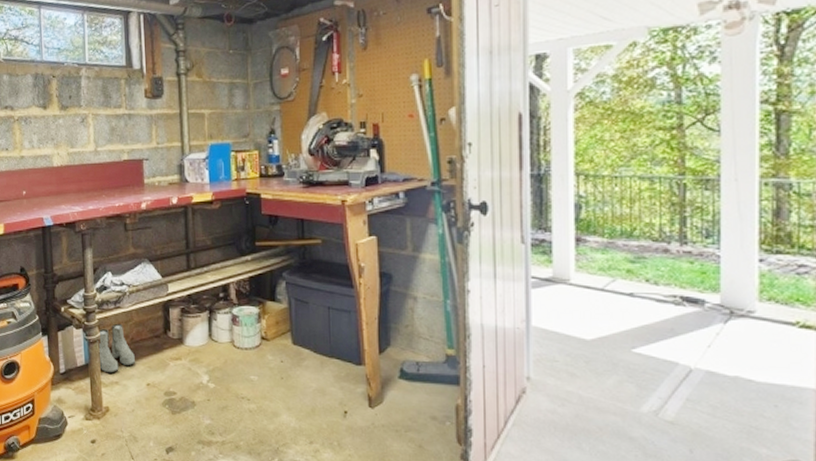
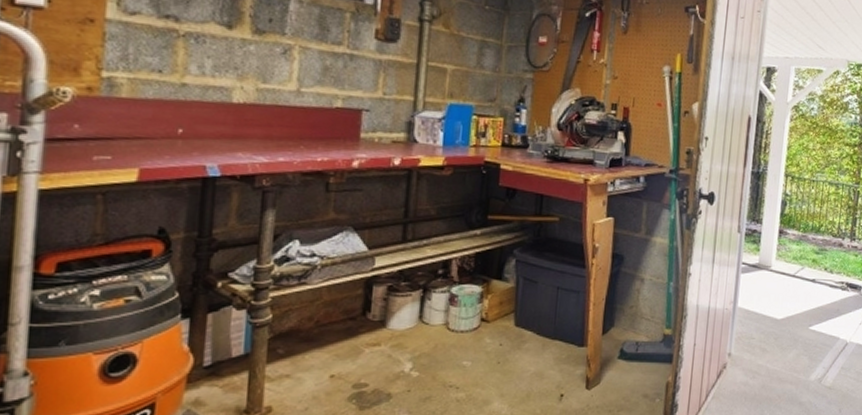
boots: present [97,323,135,373] -> none [266,303,318,365]

